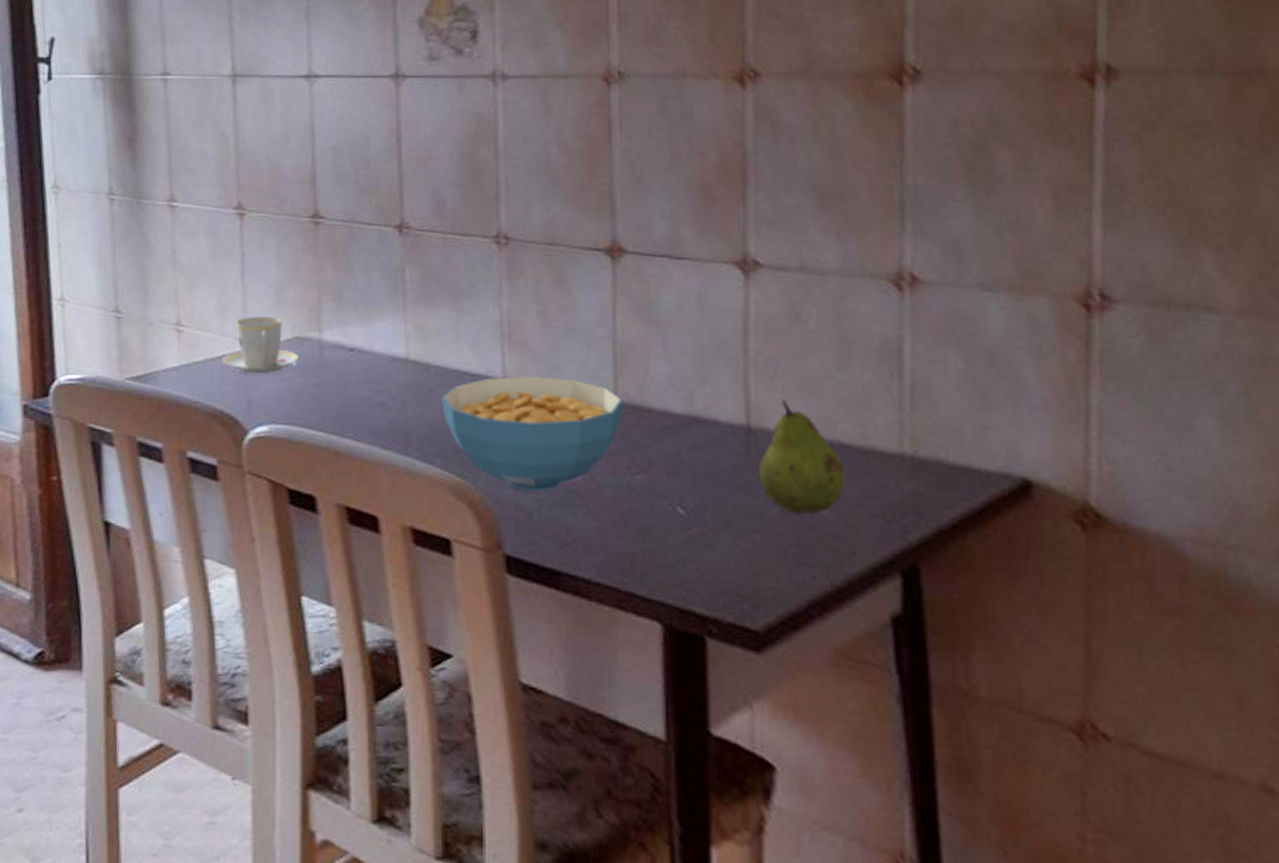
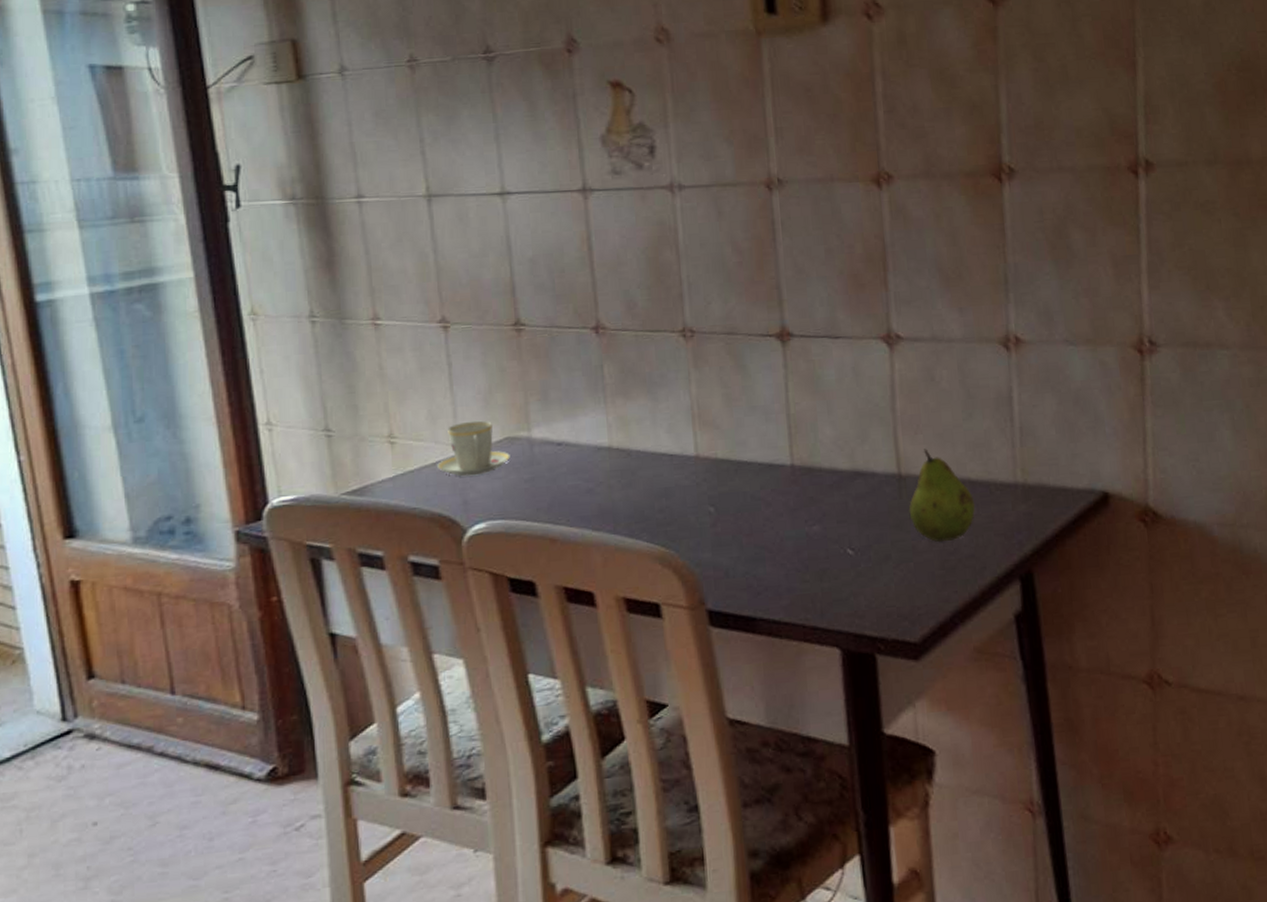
cereal bowl: present [442,375,624,492] -> none [644,449,799,552]

